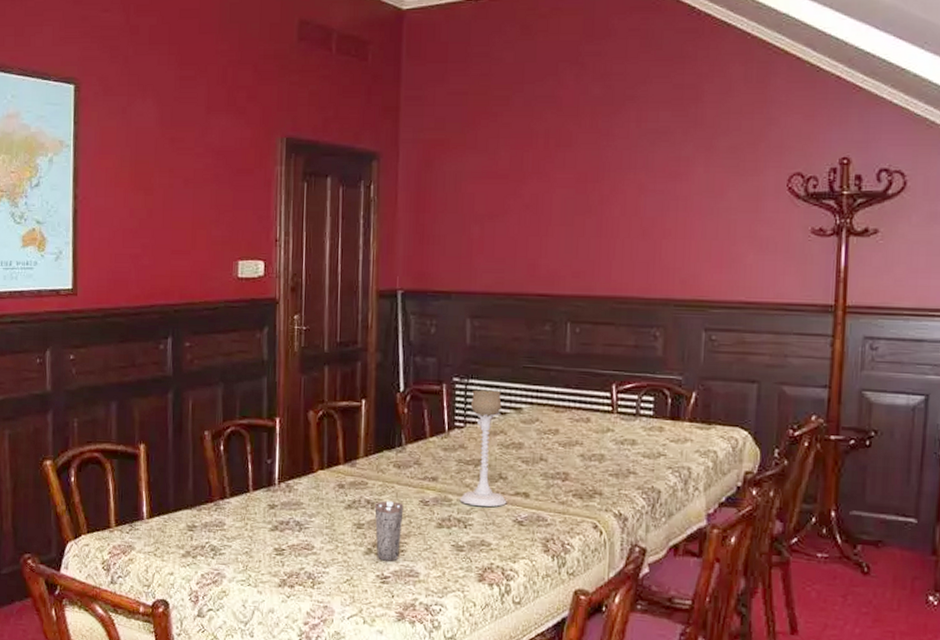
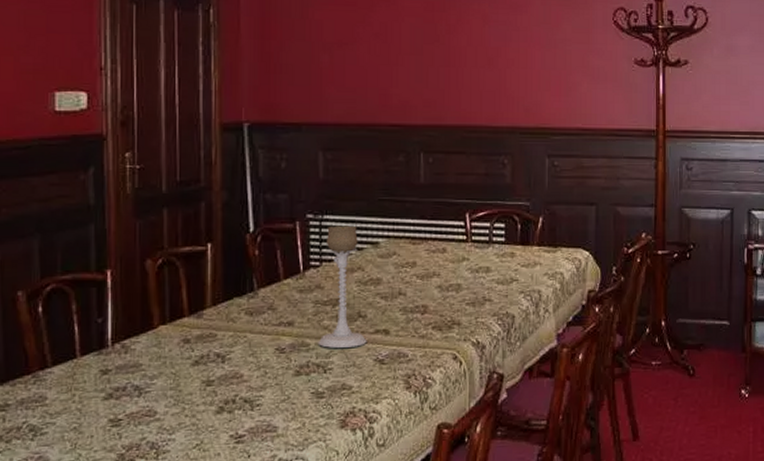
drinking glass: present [374,501,404,561] -> none [225,352,258,418]

